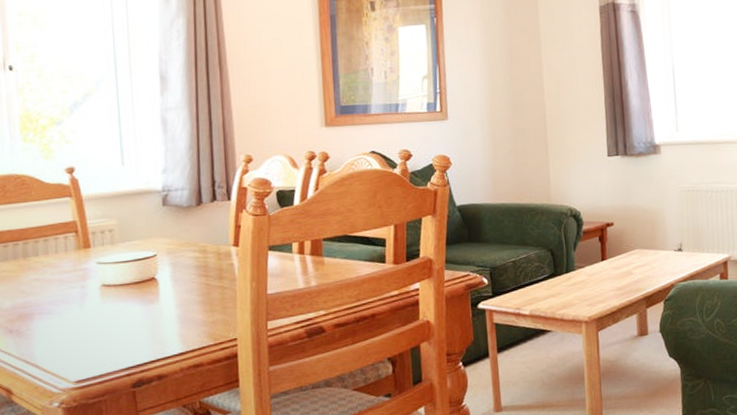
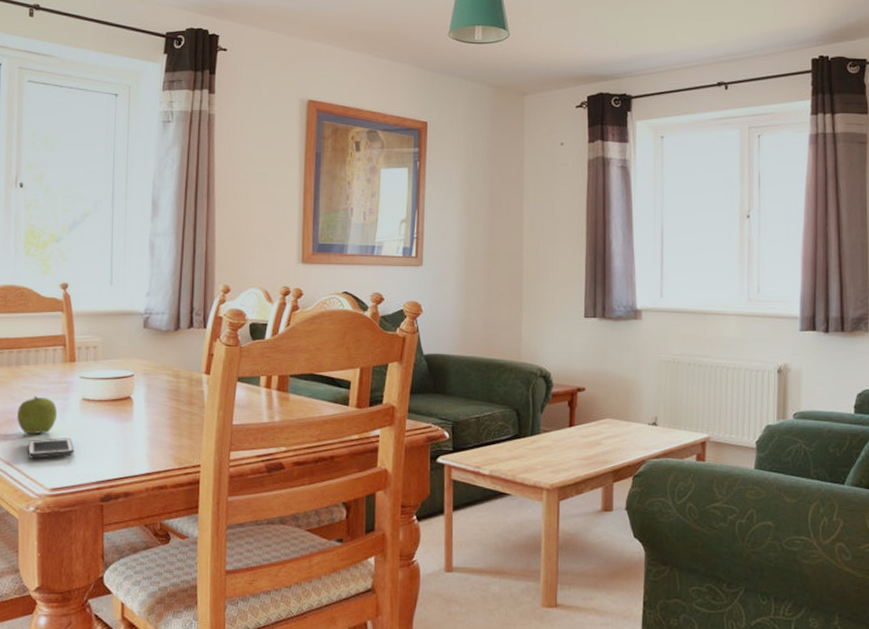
fruit: none [29,287,76,328] -> present [16,395,58,435]
cell phone: none [45,327,98,353] -> present [28,438,74,459]

